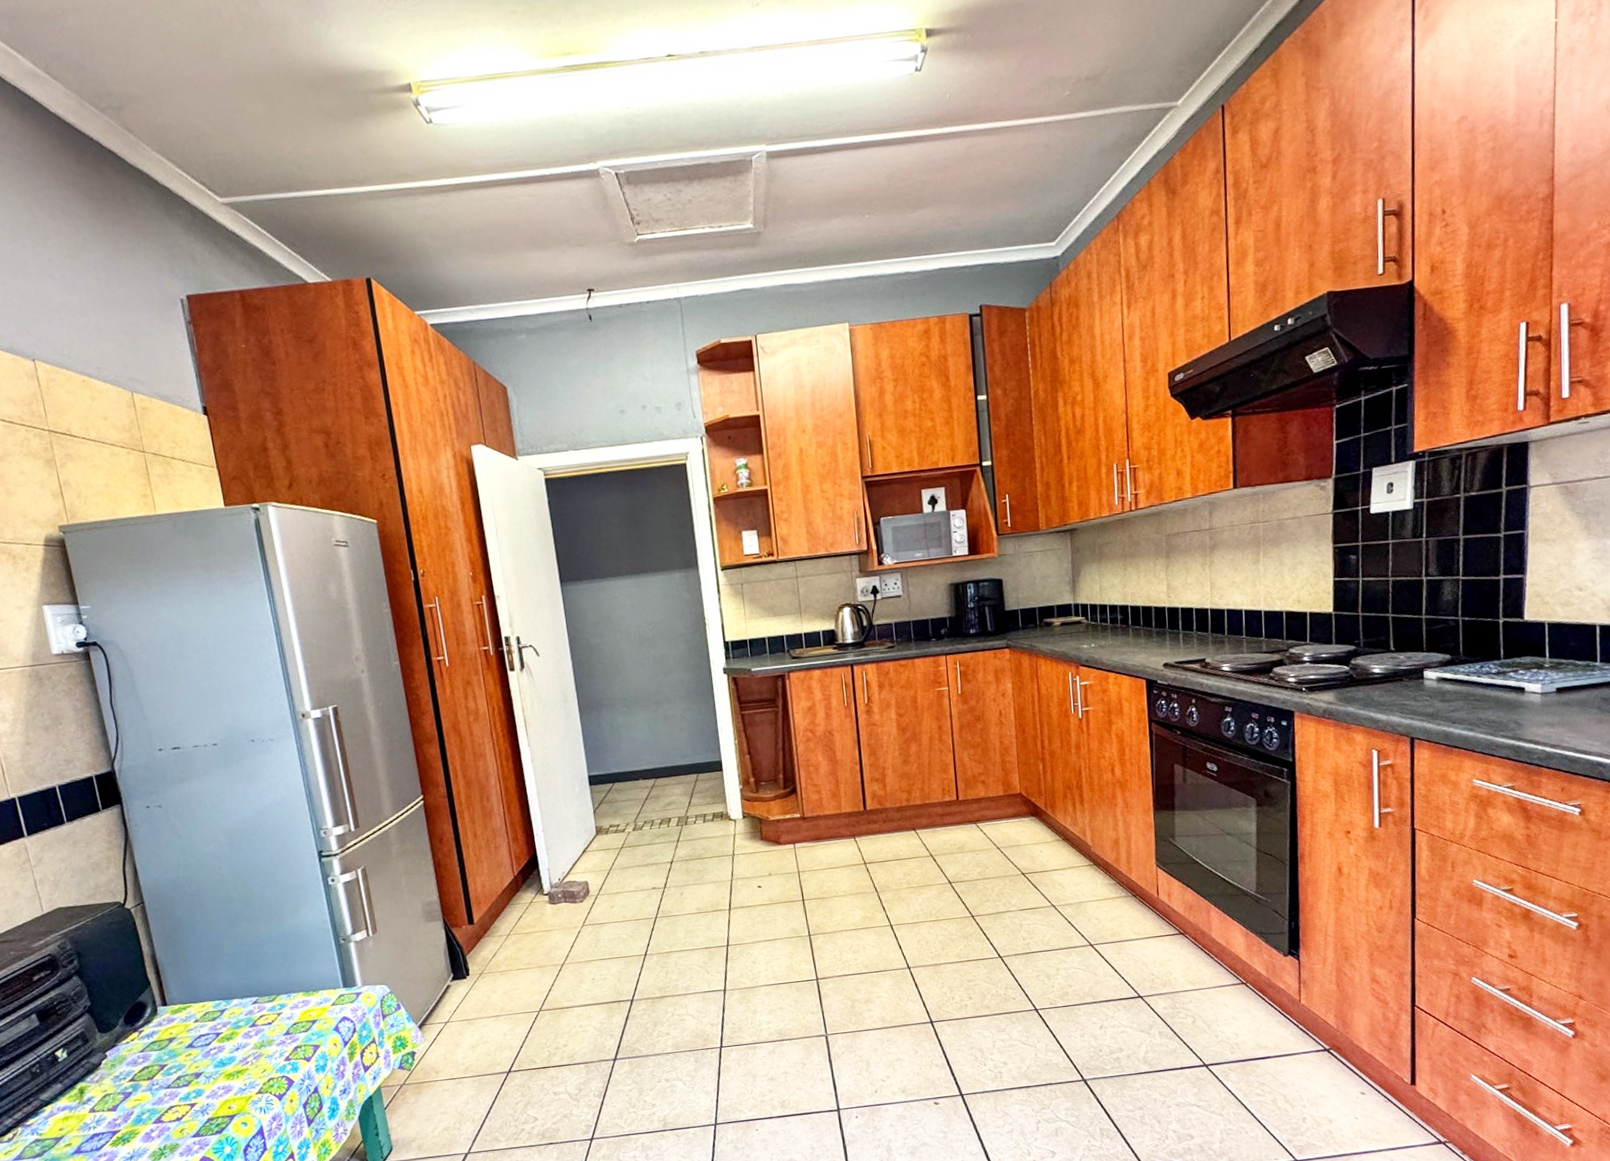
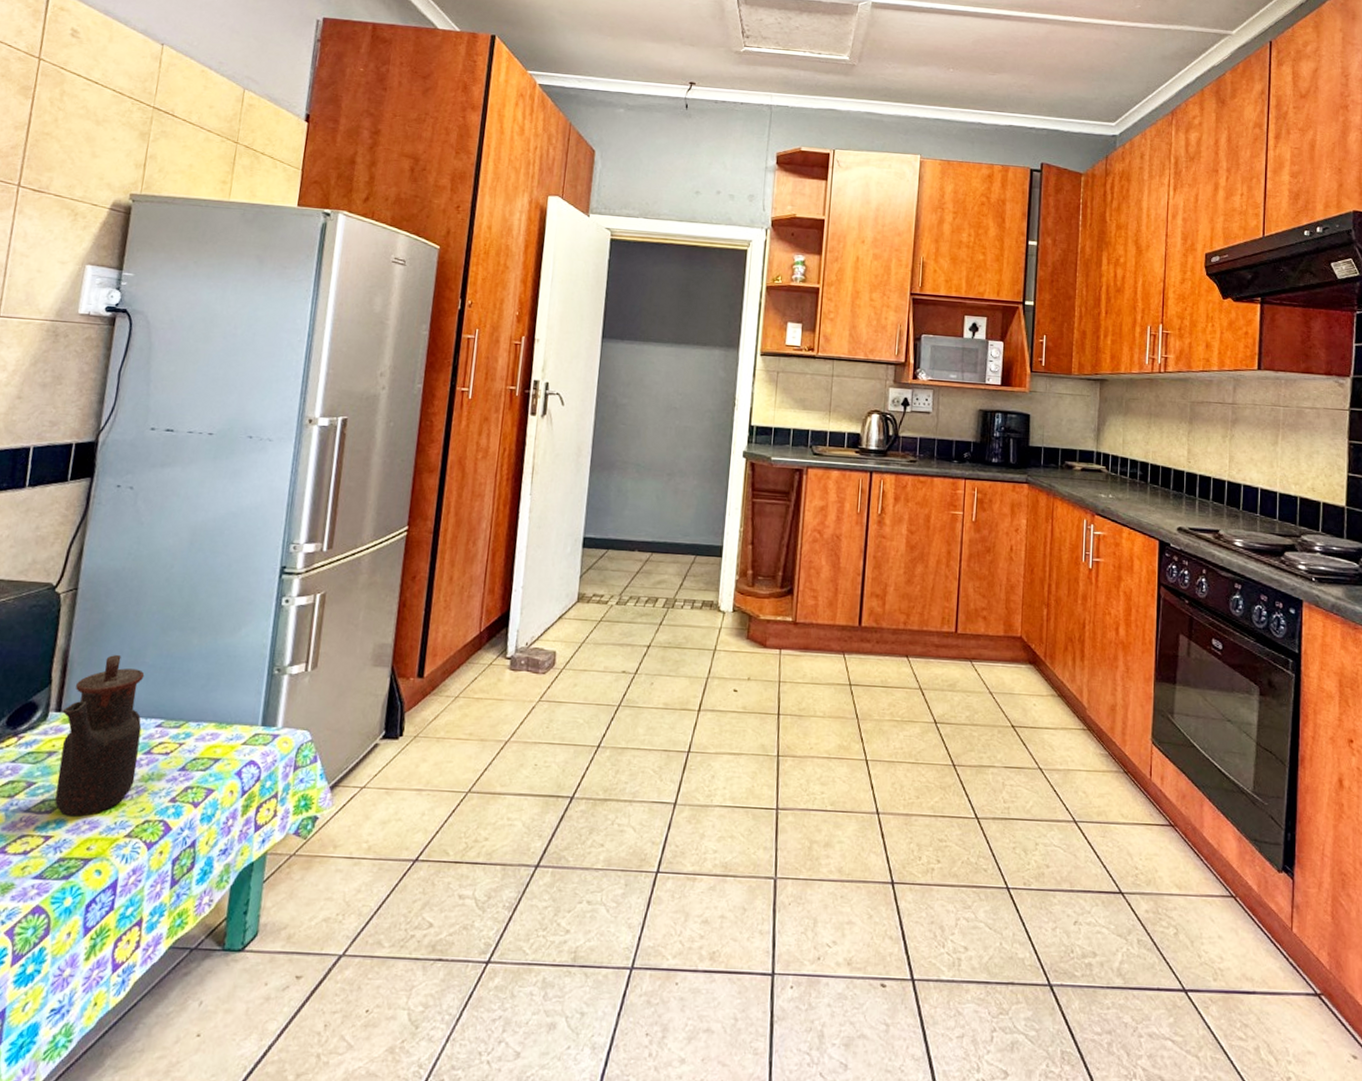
teapot: none [168,951,250,1086] -> present [55,655,145,817]

